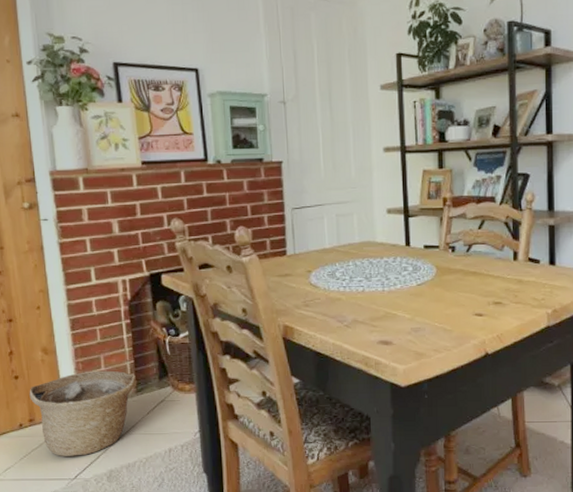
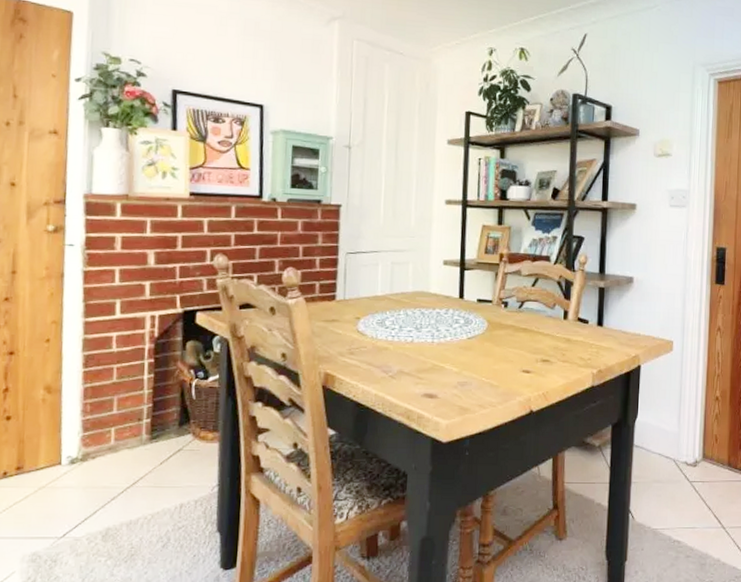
basket: present [29,370,137,456] -> none [21,413,153,511]

